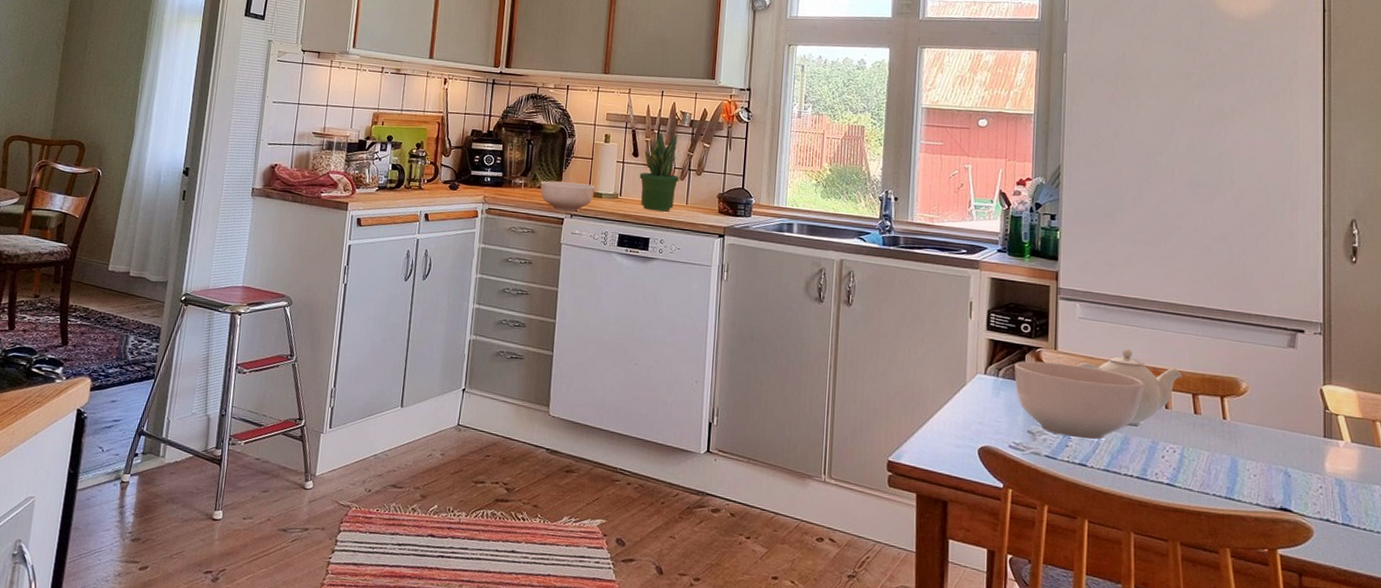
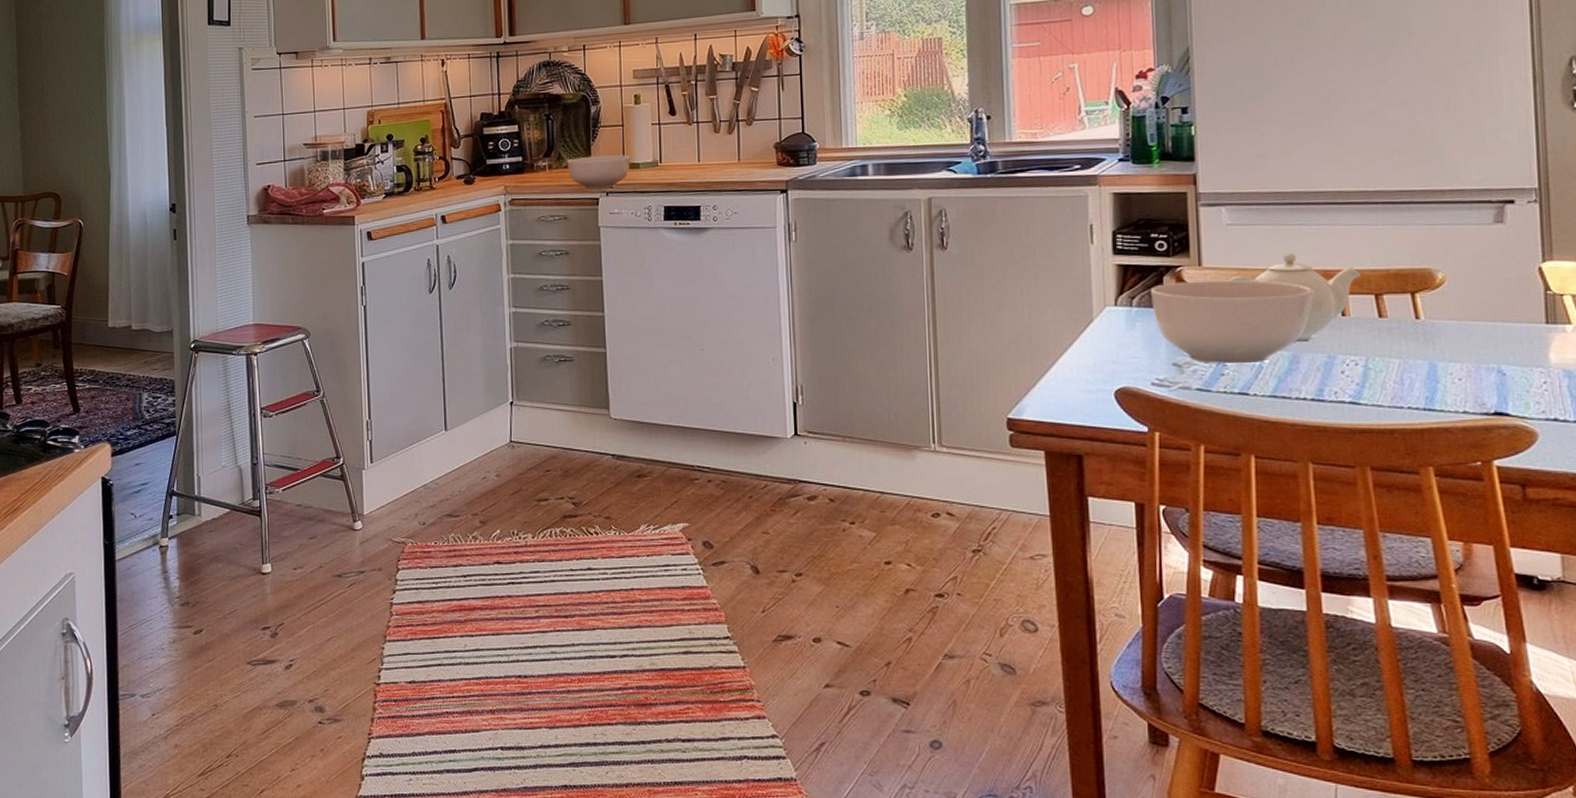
planter: present [639,131,680,212] -> none [680,79,727,175]

